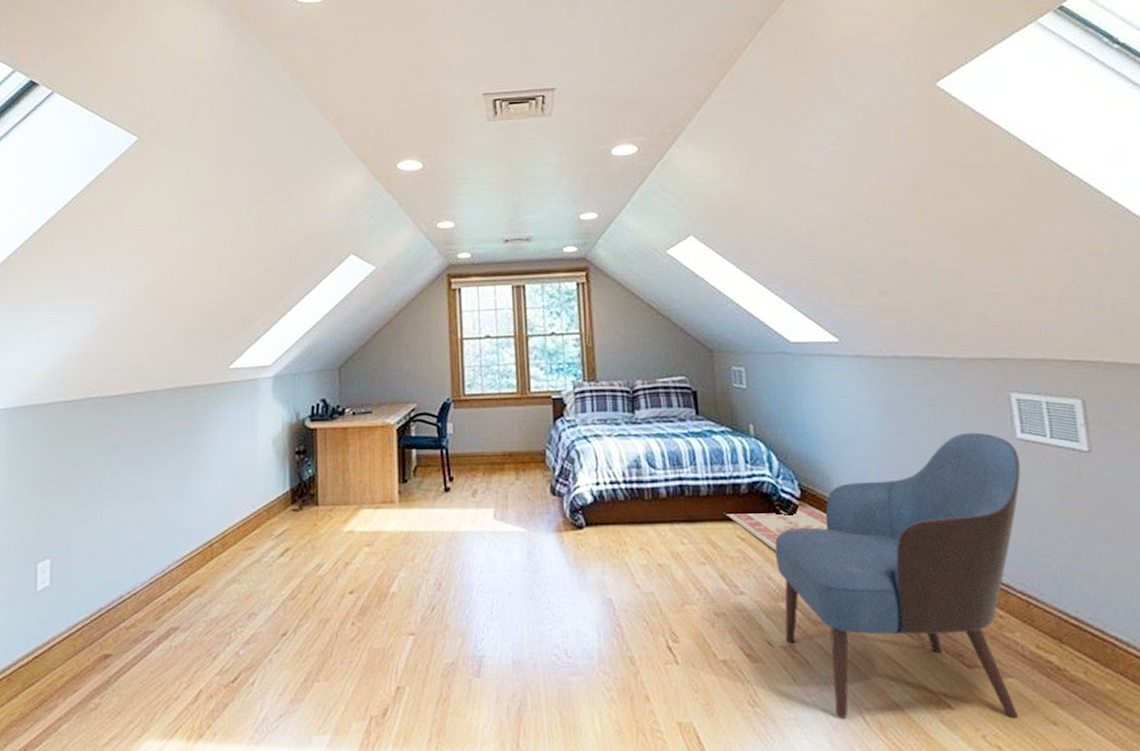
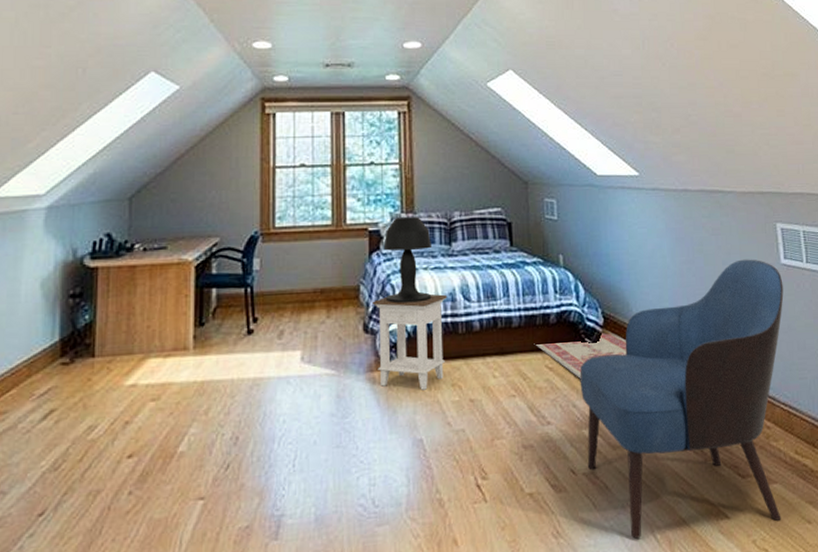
nightstand: none [558,461,633,552] -> present [372,294,448,390]
table lamp: none [567,385,617,468] -> present [383,217,433,304]

